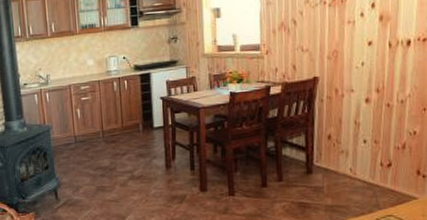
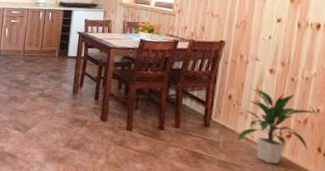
indoor plant: none [340,121,415,197] -> present [236,89,318,164]

